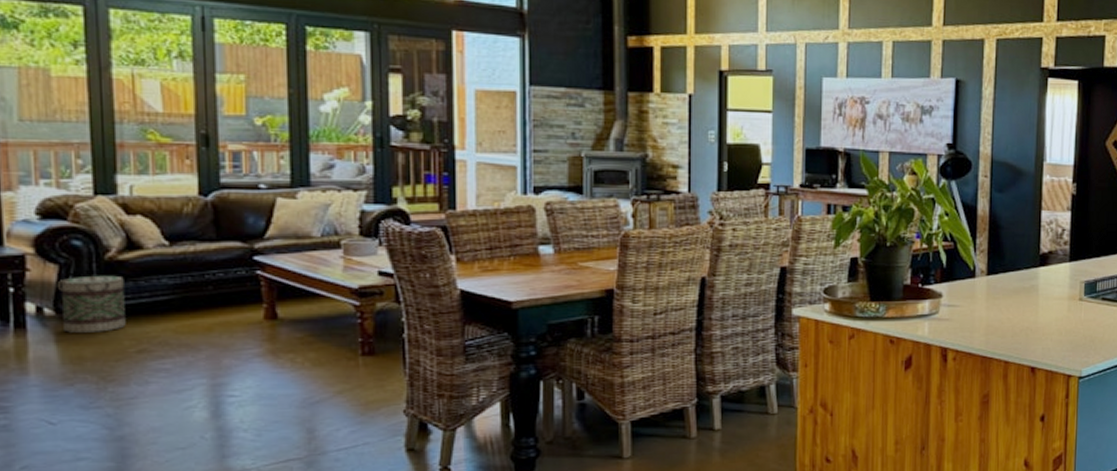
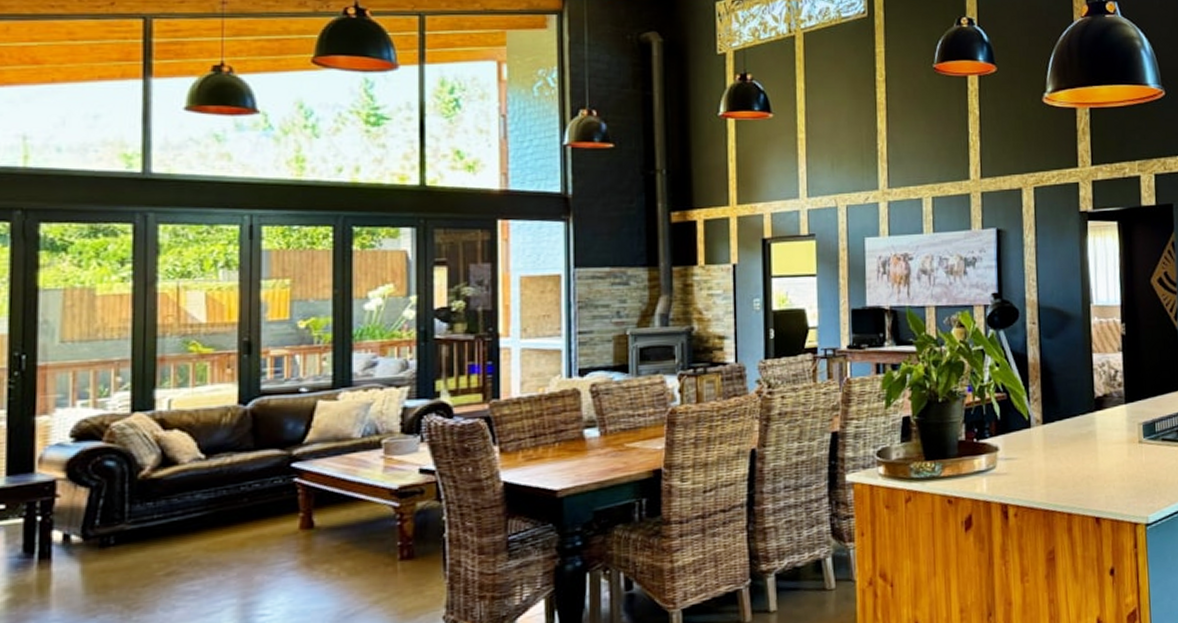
basket: present [56,275,126,333] -> none [86,494,157,560]

